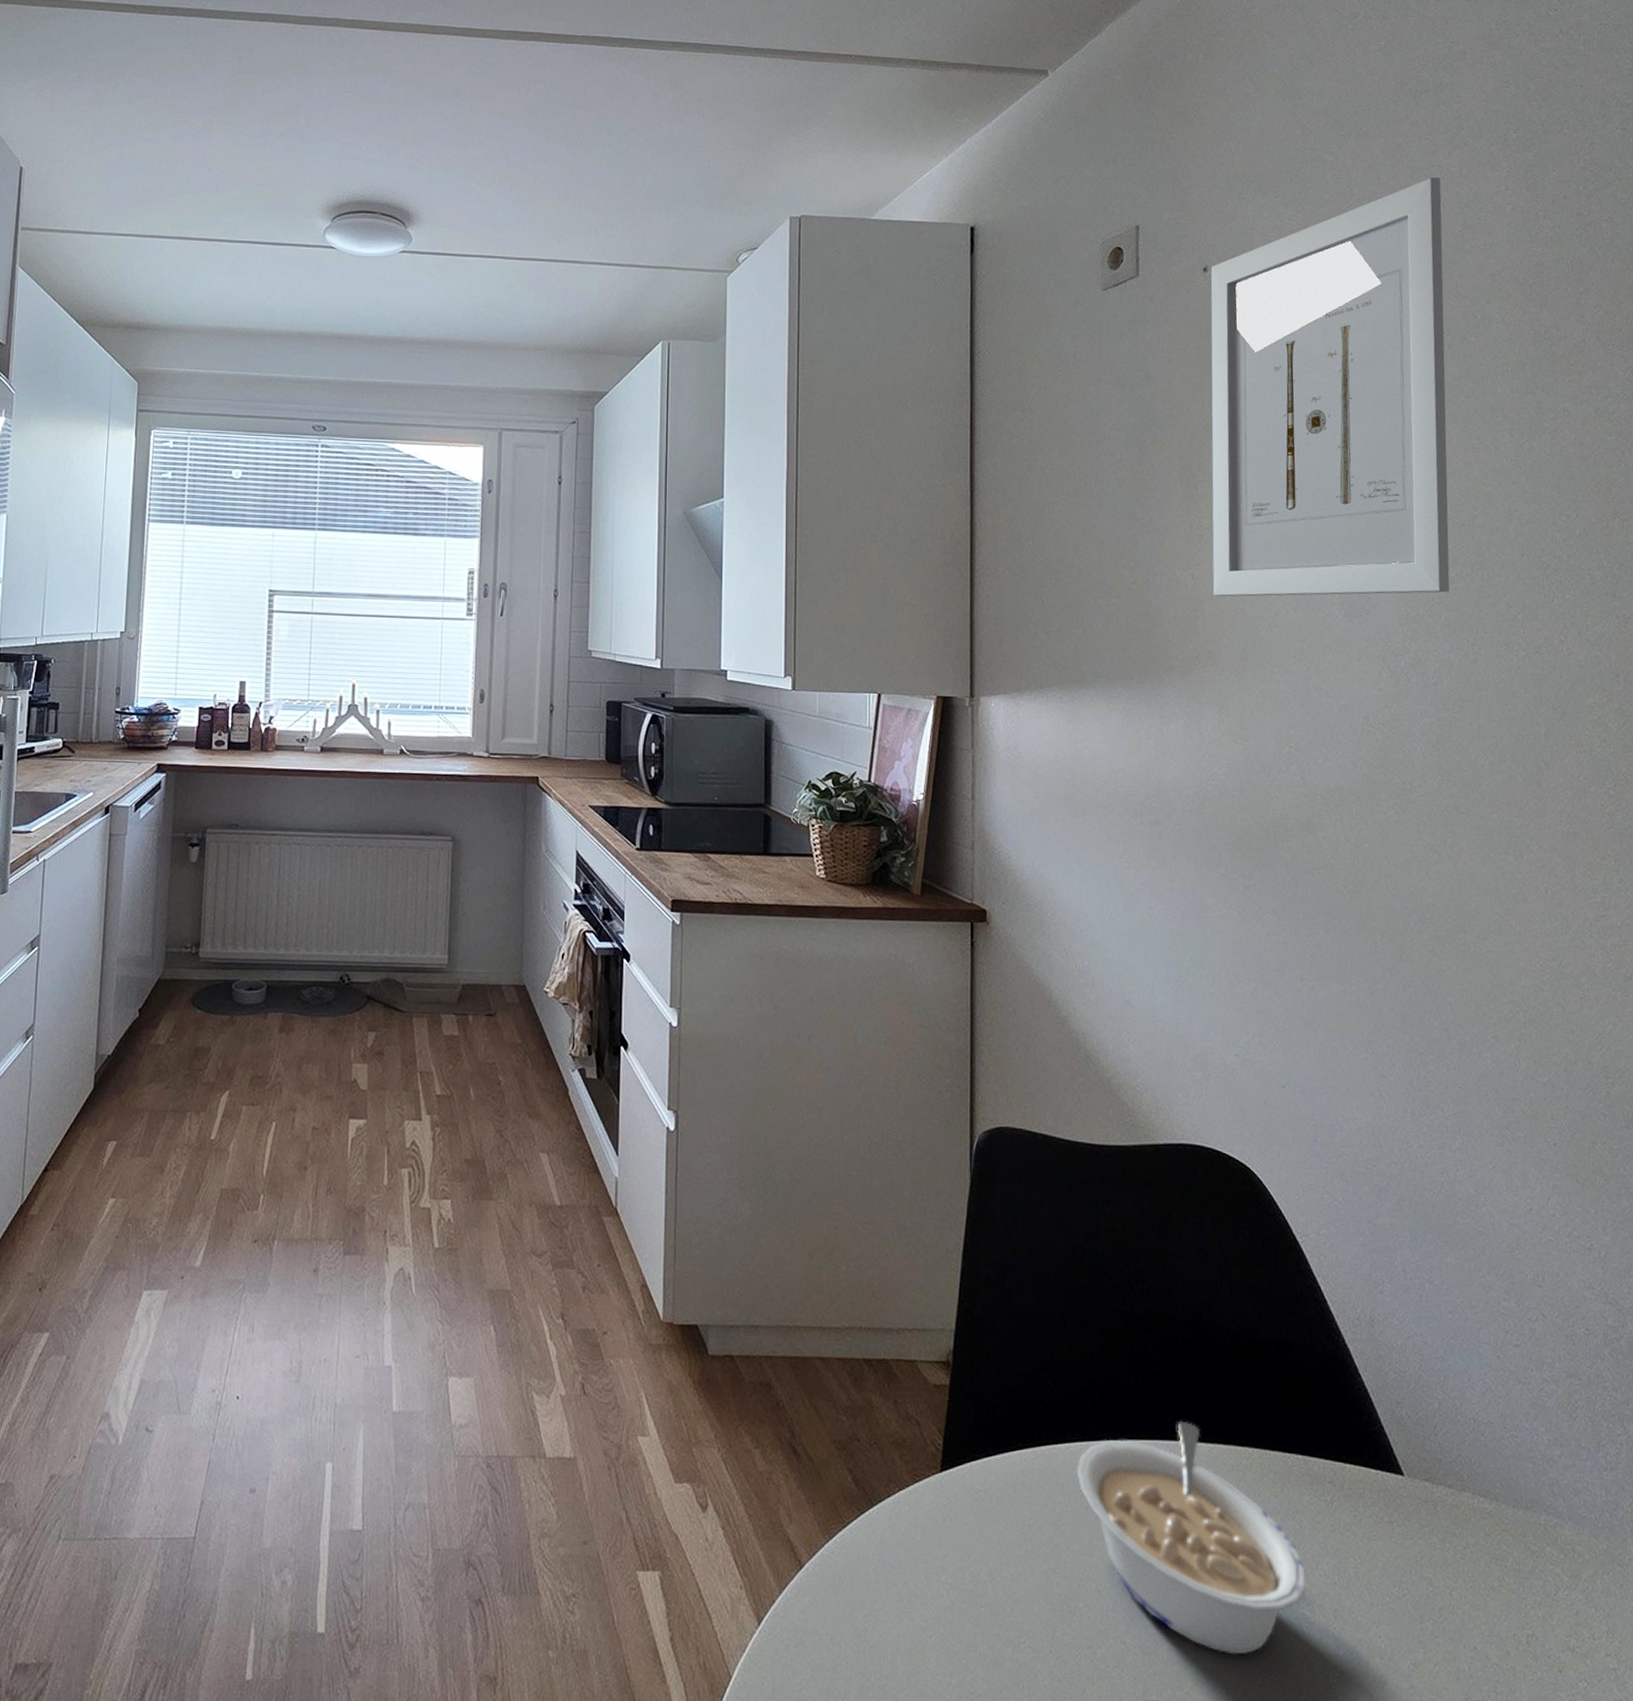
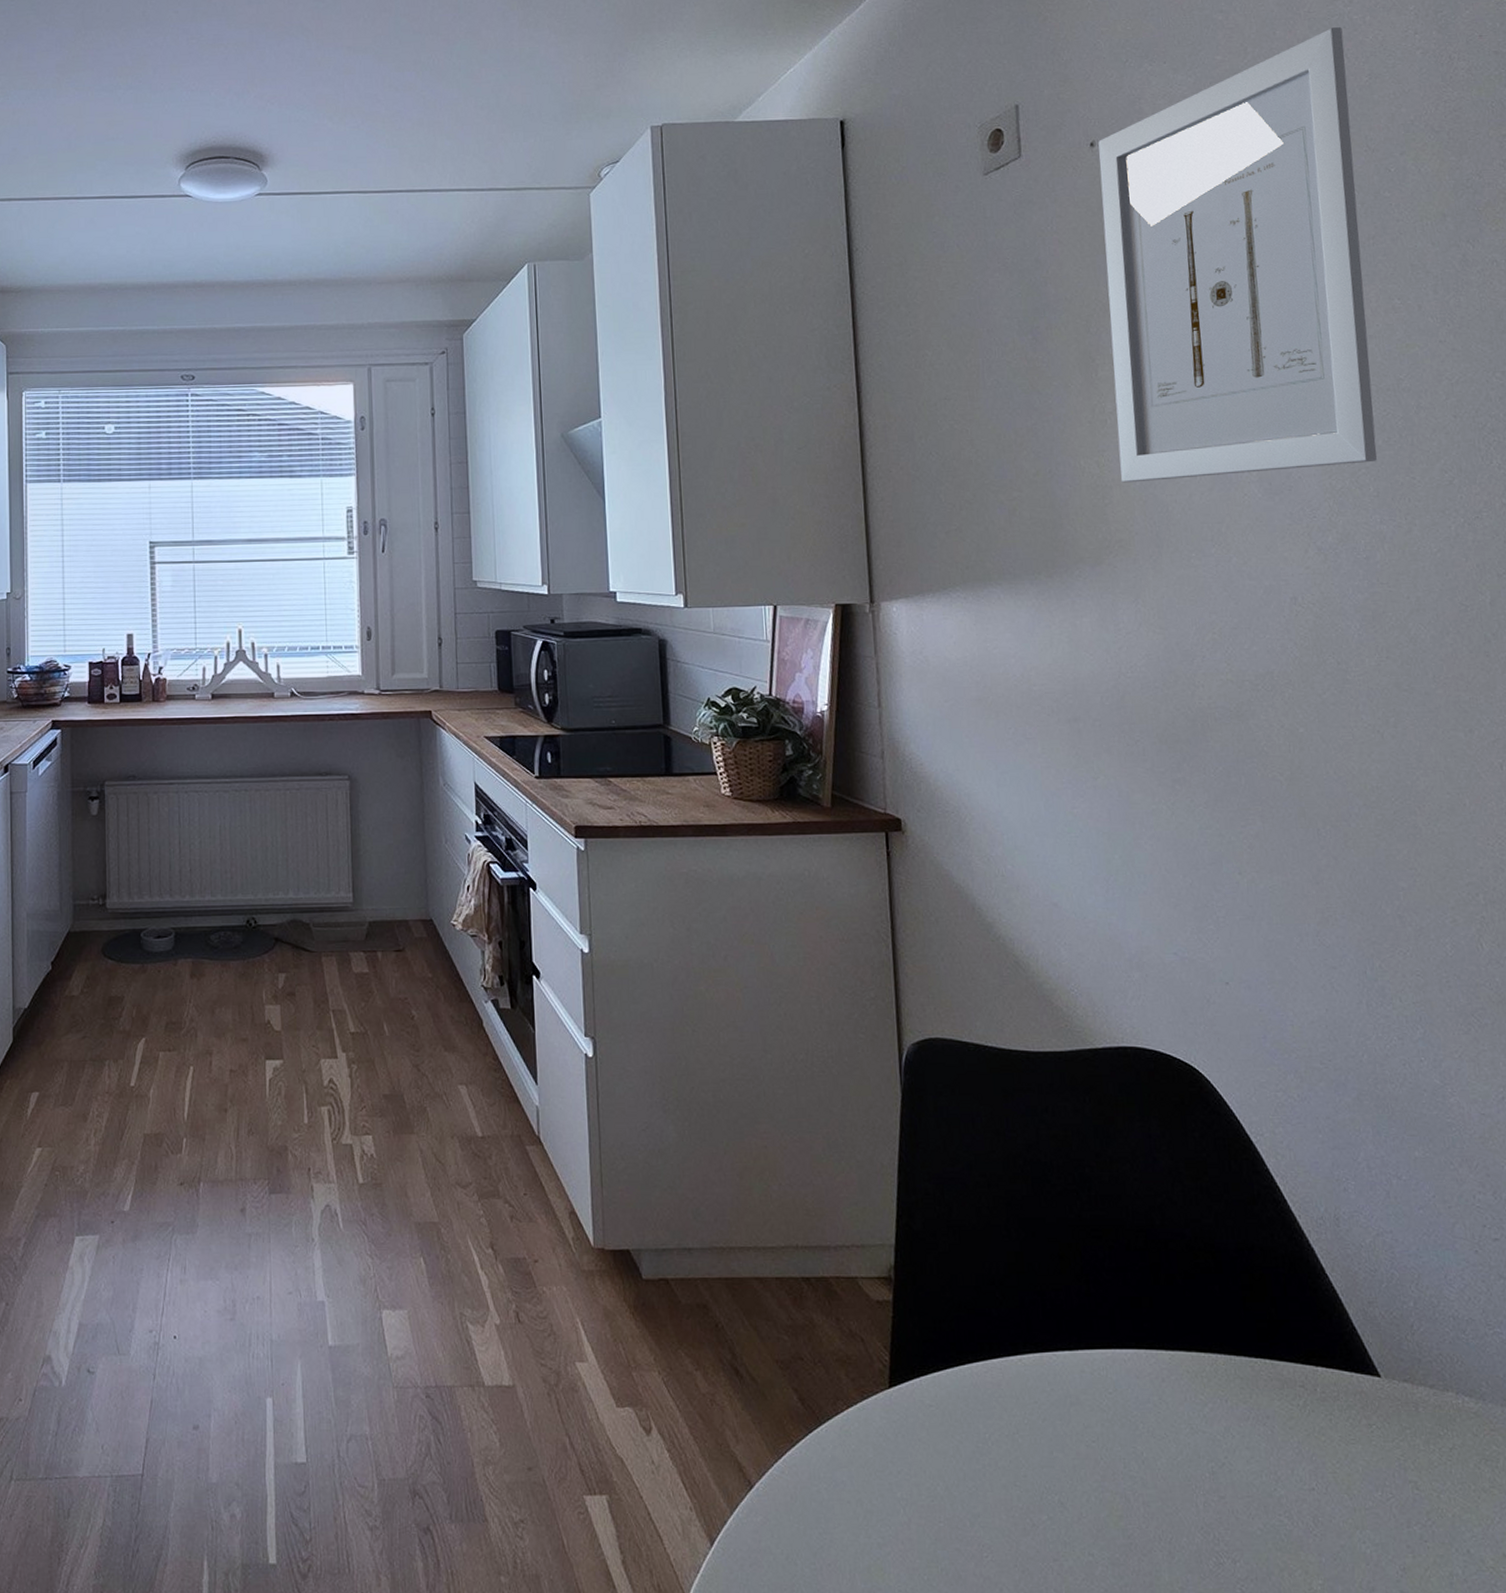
legume: present [1076,1420,1307,1655] -> none [1031,1328,1283,1565]

